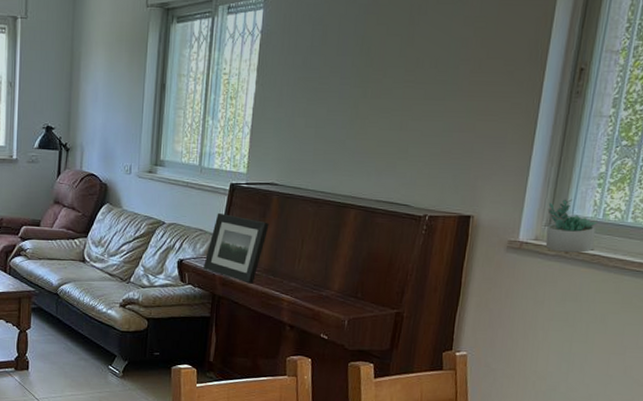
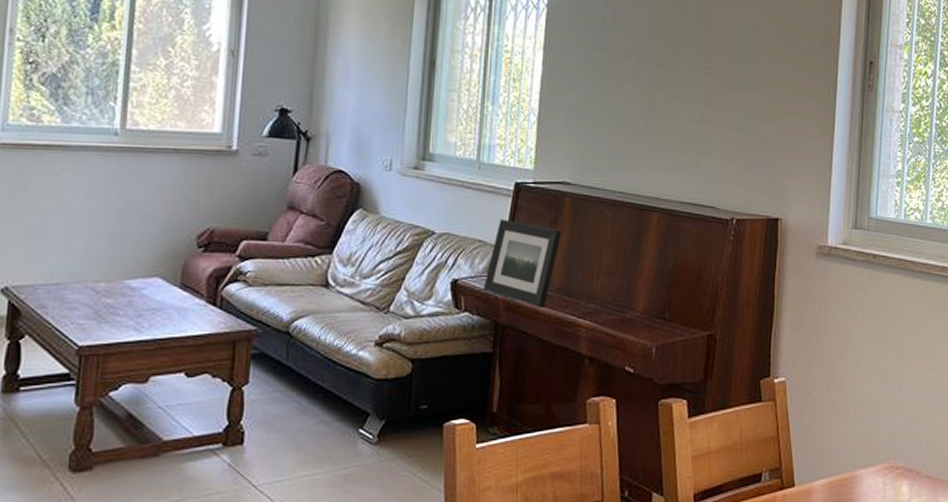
succulent plant: present [545,199,597,253] -> none [853,198,900,257]

